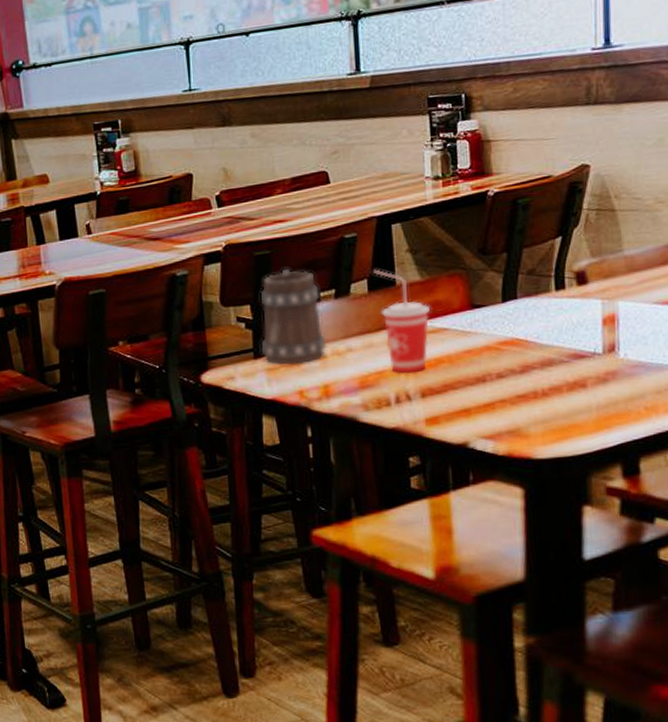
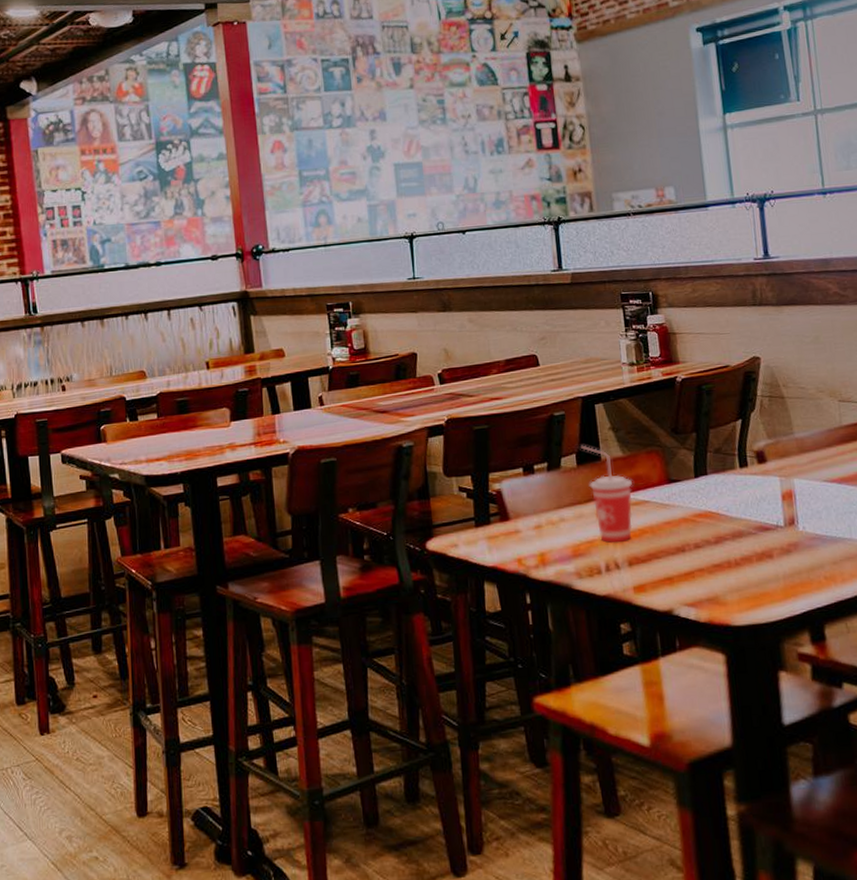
beer mug: present [260,269,327,365] -> none [479,443,542,534]

